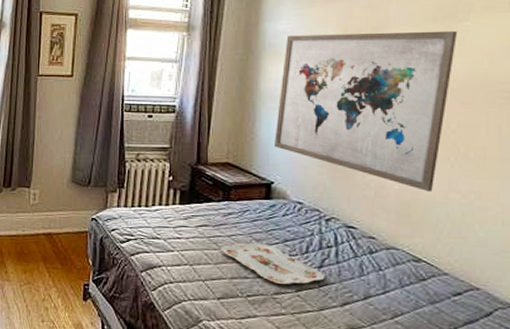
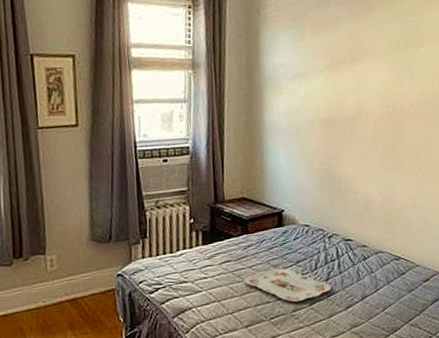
wall art: present [275,30,458,192] -> none [281,57,416,200]

